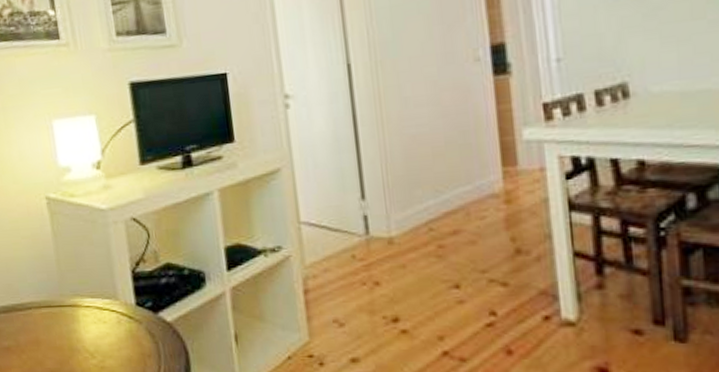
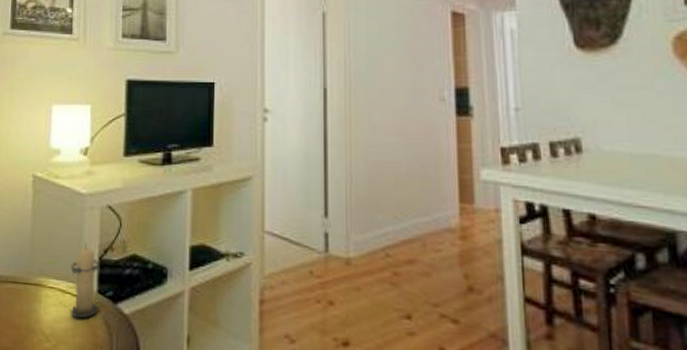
candle: none [103,258,139,332] -> present [70,243,101,319]

